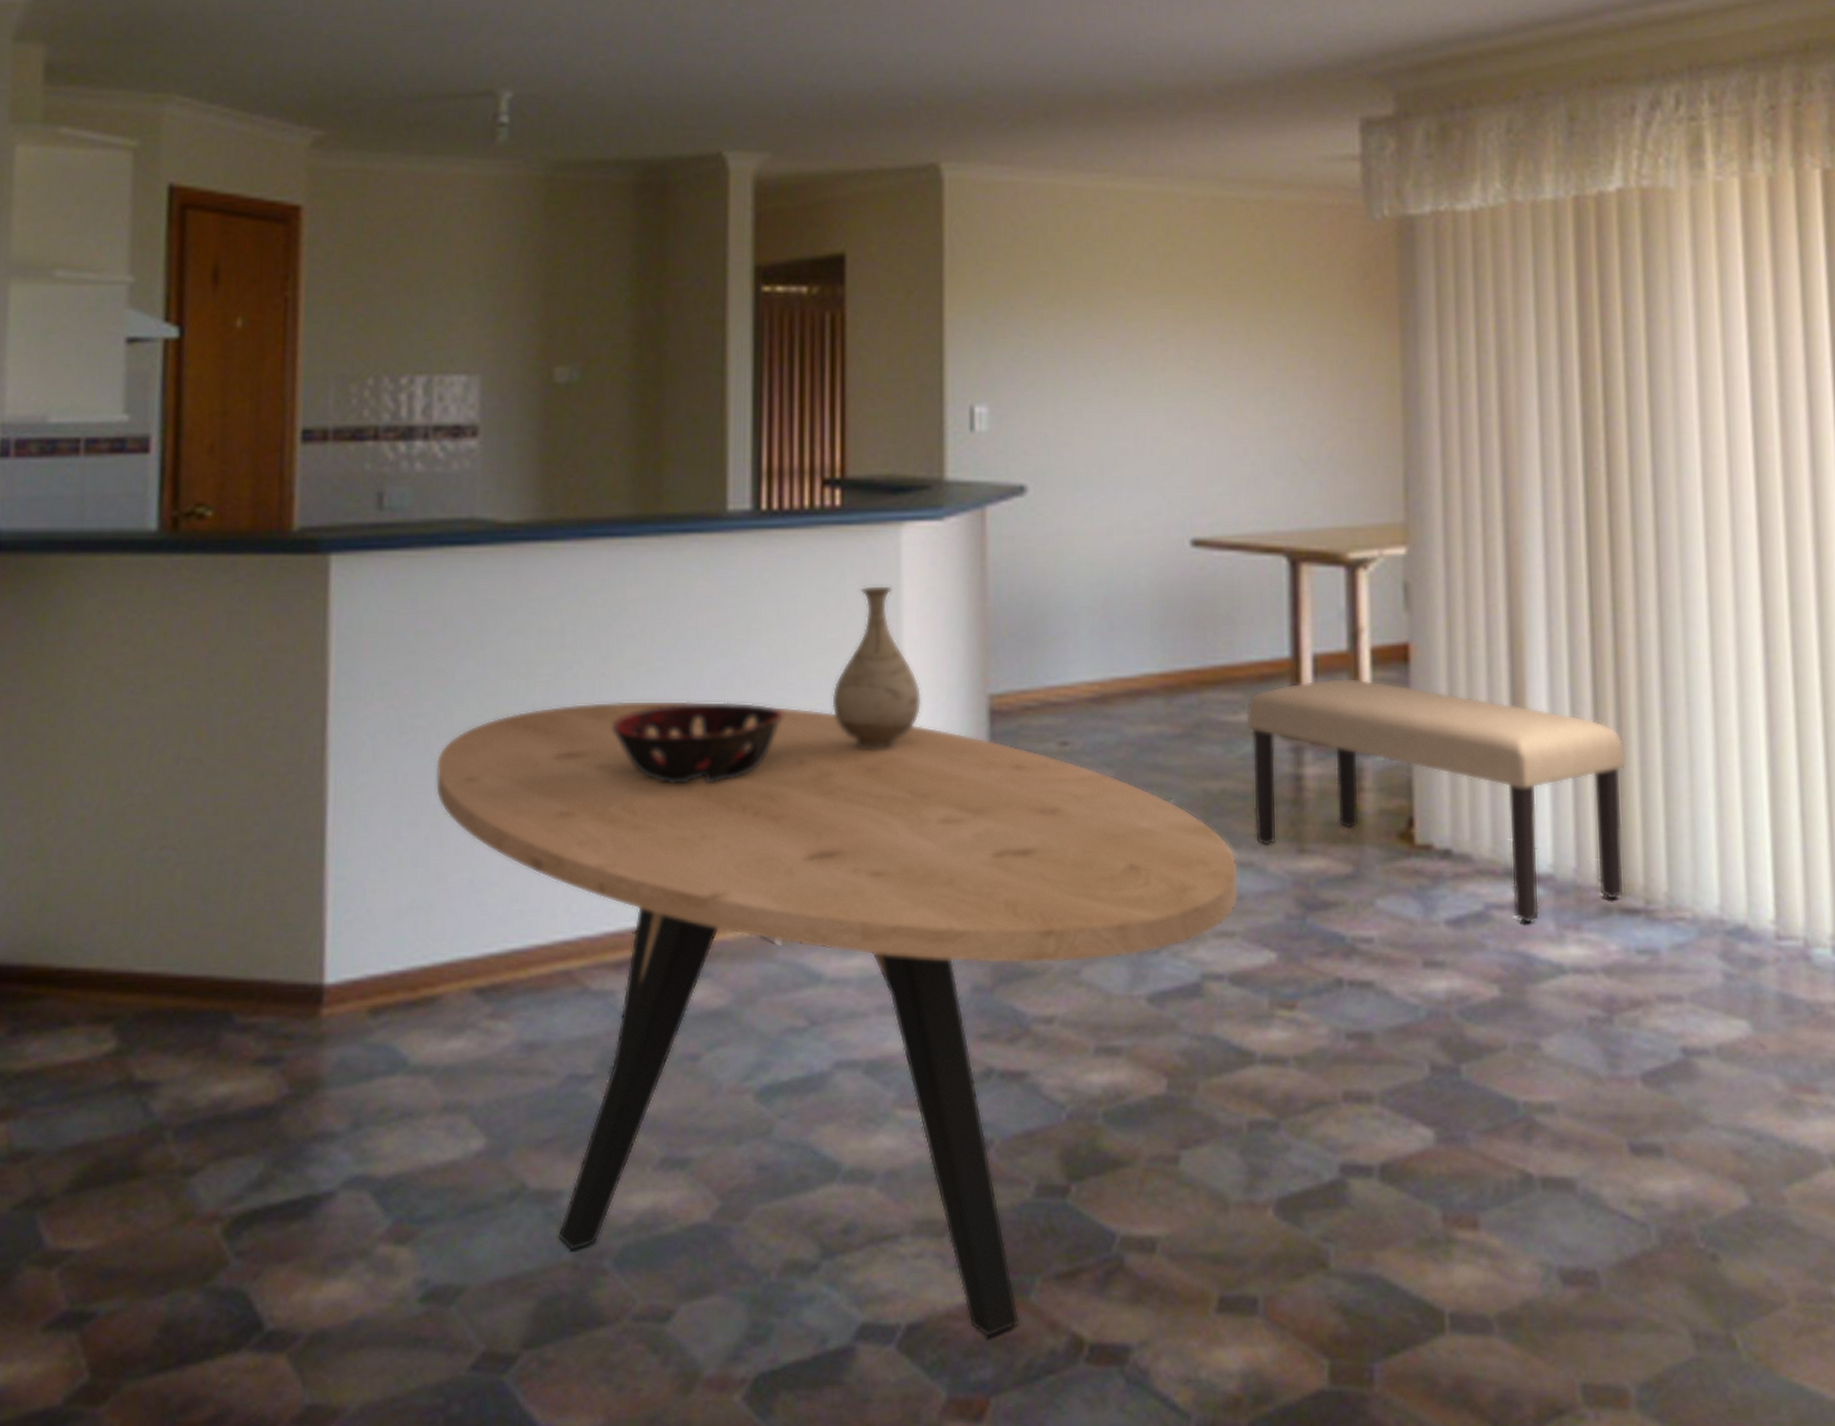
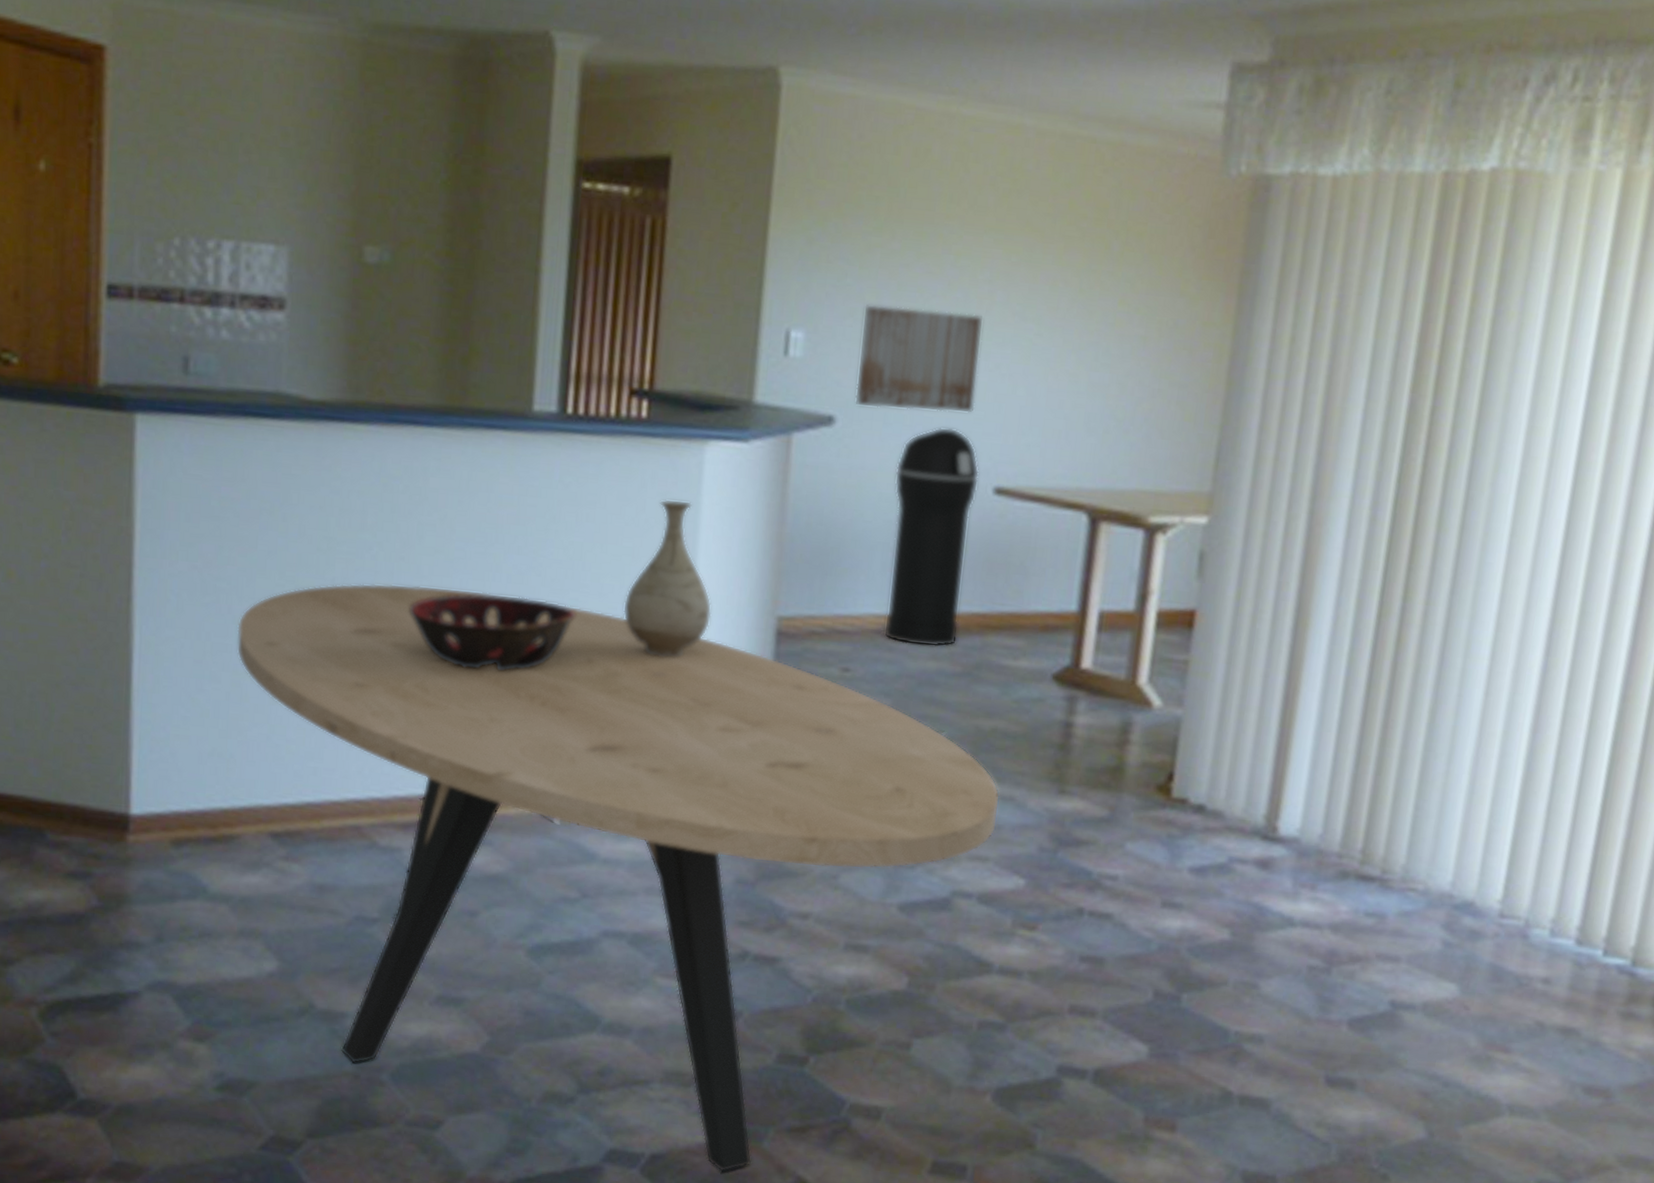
wall art: none [1043,373,1162,474] -> present [854,303,985,414]
trash can: none [1091,485,1175,710] -> present [883,426,980,648]
bench: present [1246,677,1627,924] -> none [1019,635,1391,879]

